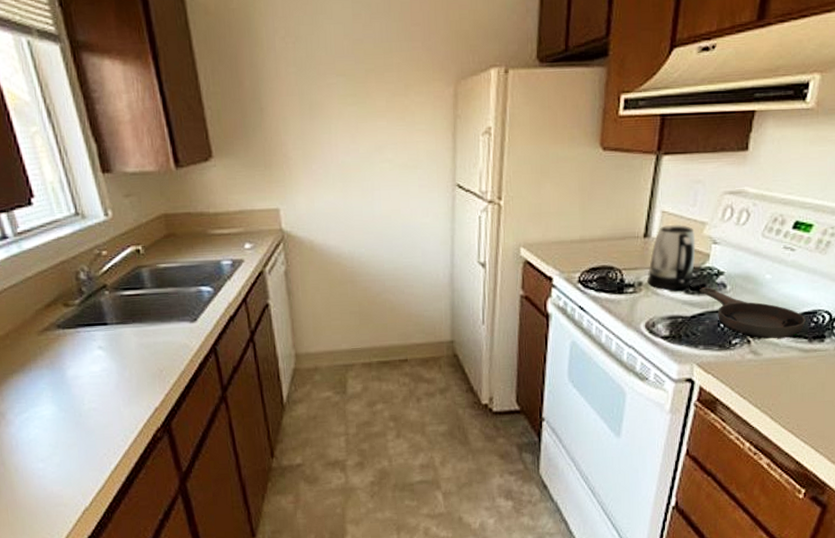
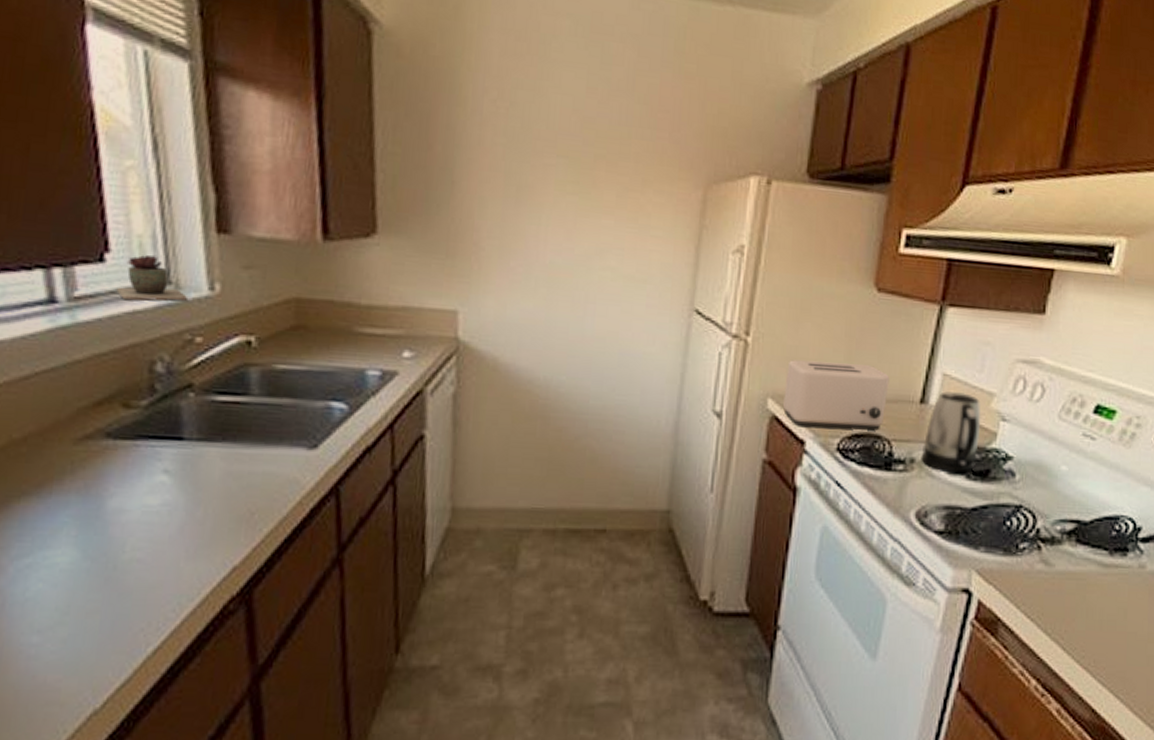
succulent plant: none [44,195,91,231] -> present [116,254,187,301]
toaster: none [532,211,617,266] -> present [782,360,889,431]
frying pan: present [699,287,807,338] -> none [983,474,1107,547]

